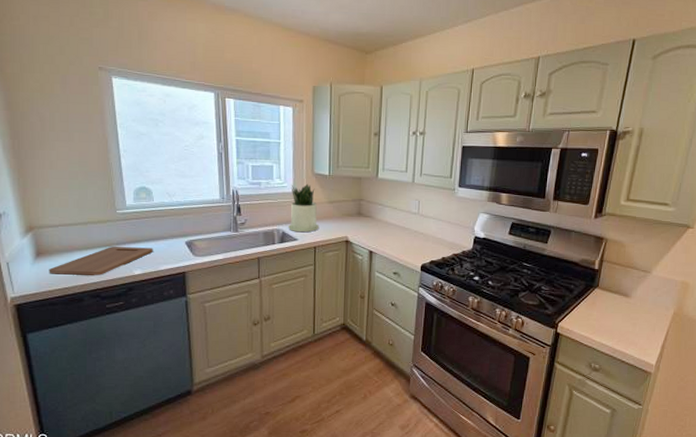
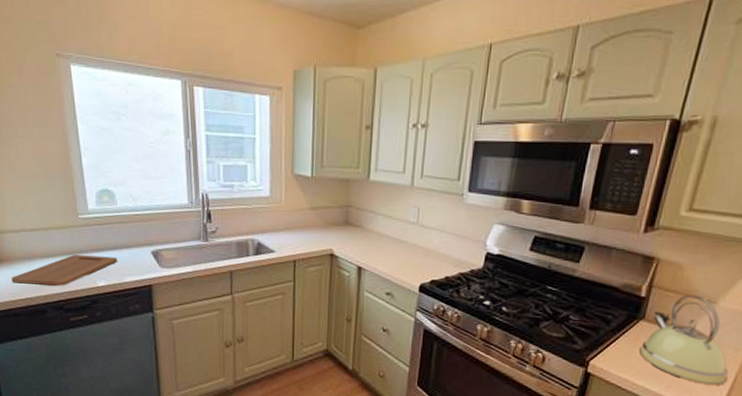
planter: present [287,183,320,233] -> none [263,186,300,244]
kettle: none [595,266,663,338] -> present [638,294,729,385]

